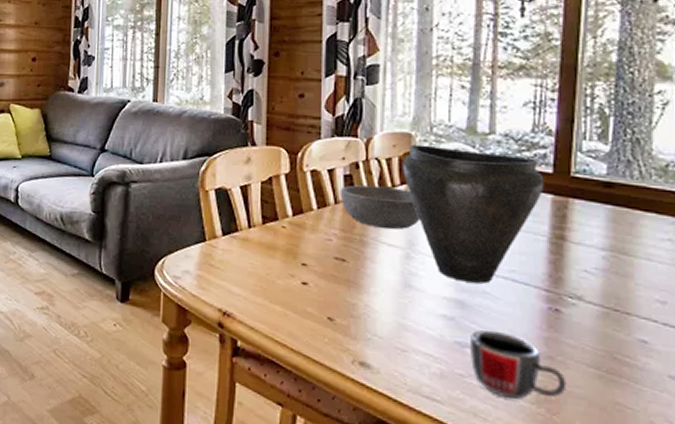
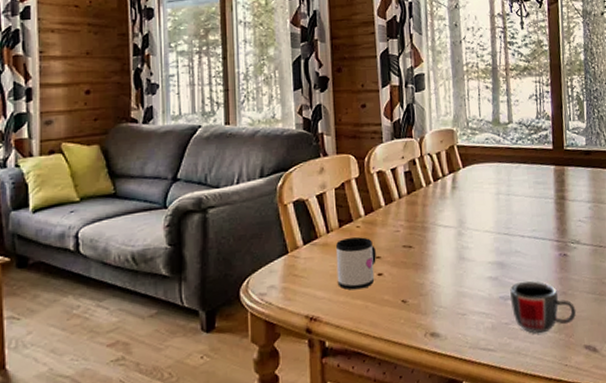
mug: none [255,236,302,295] -> present [335,237,376,290]
bowl: present [340,185,420,230] -> none [402,176,466,214]
vase: present [403,144,545,284] -> none [449,137,549,246]

